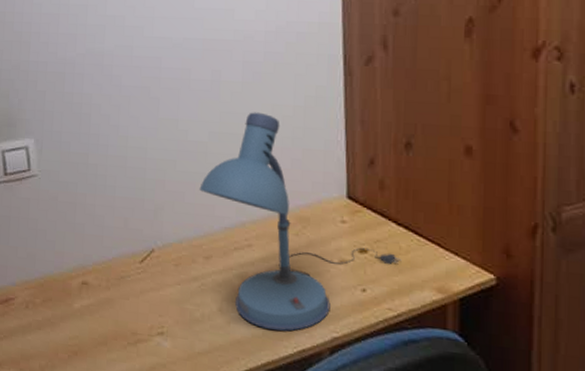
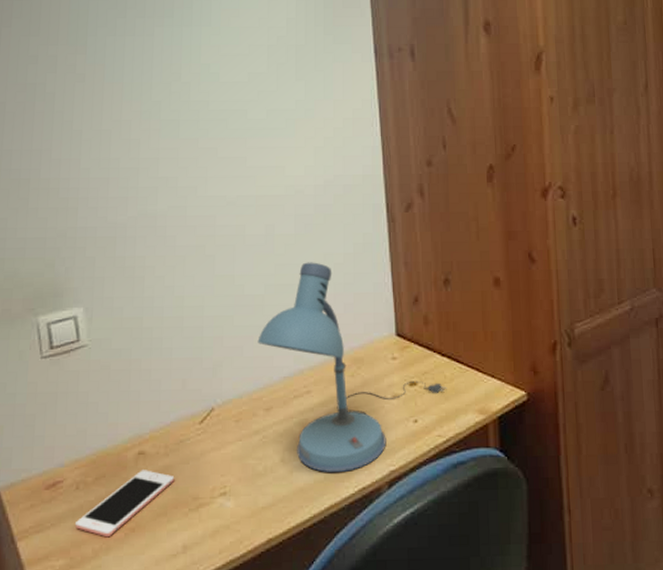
cell phone: none [24,299,115,357] -> present [74,470,175,538]

